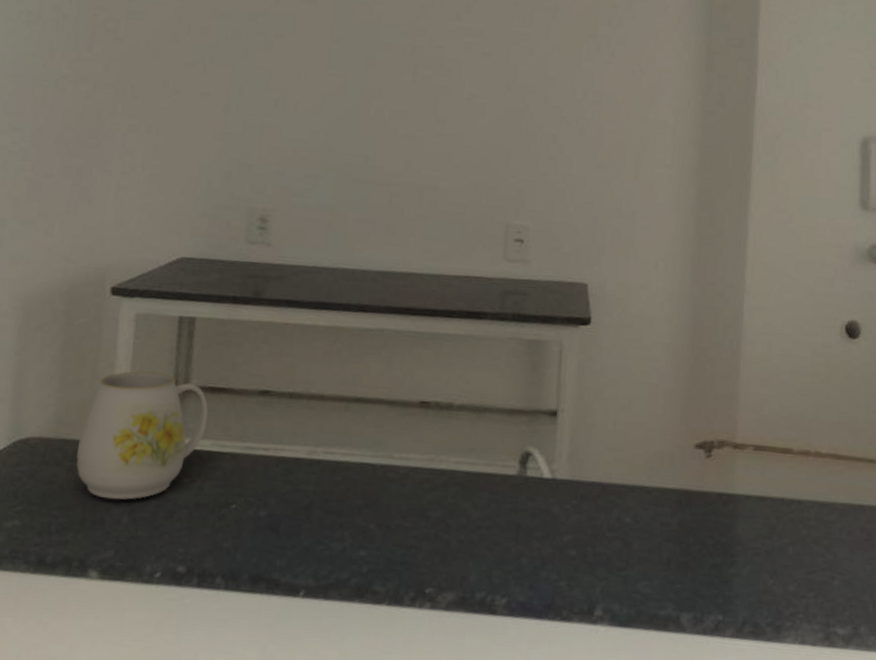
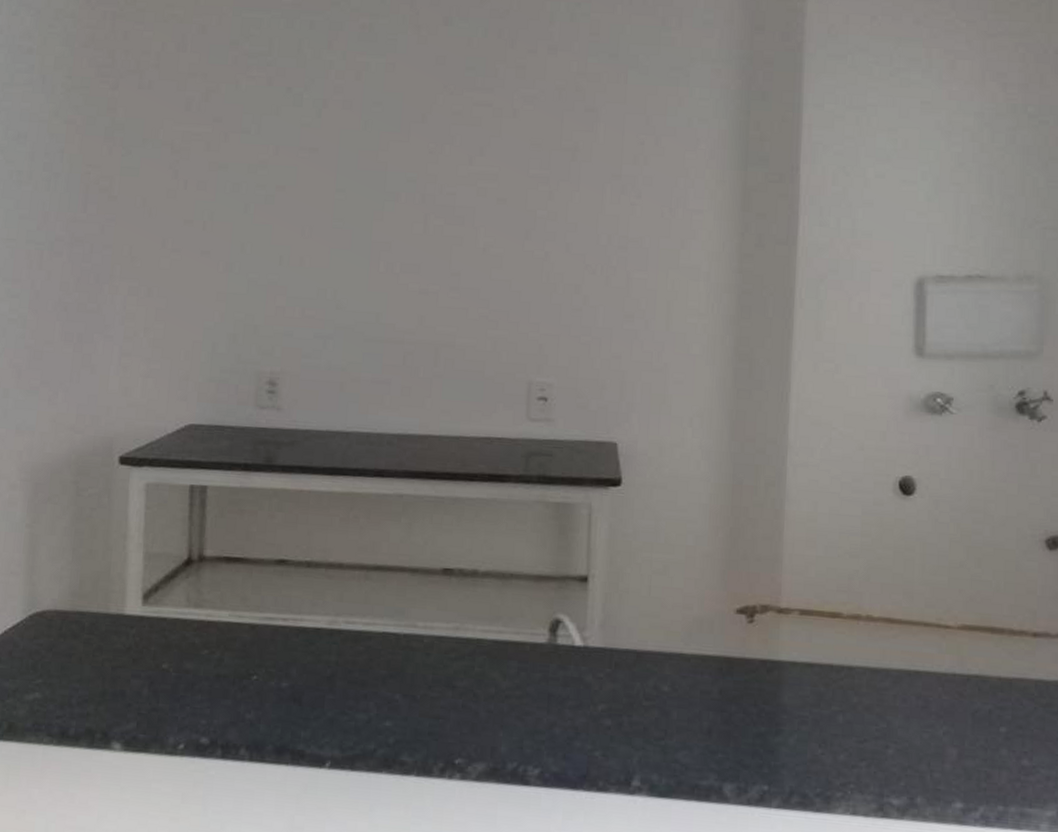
mug: present [75,371,209,500] -> none [93,542,225,672]

